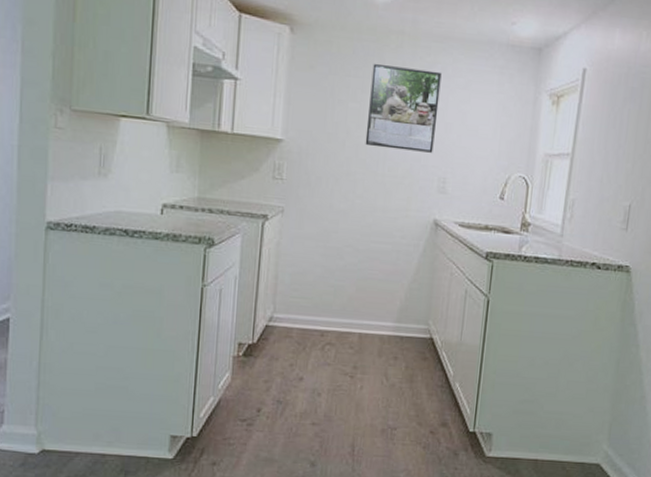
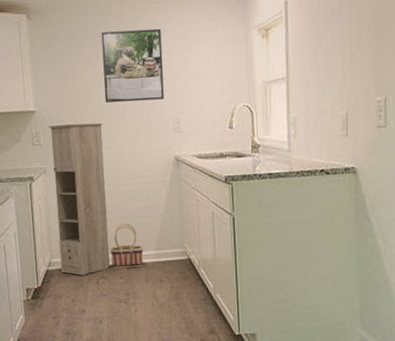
storage cabinet: none [283,160,359,338] -> present [49,122,110,276]
basket: none [342,286,382,339] -> present [110,223,144,269]

